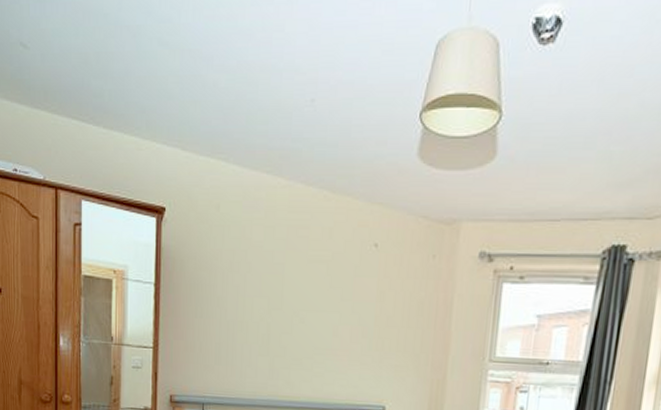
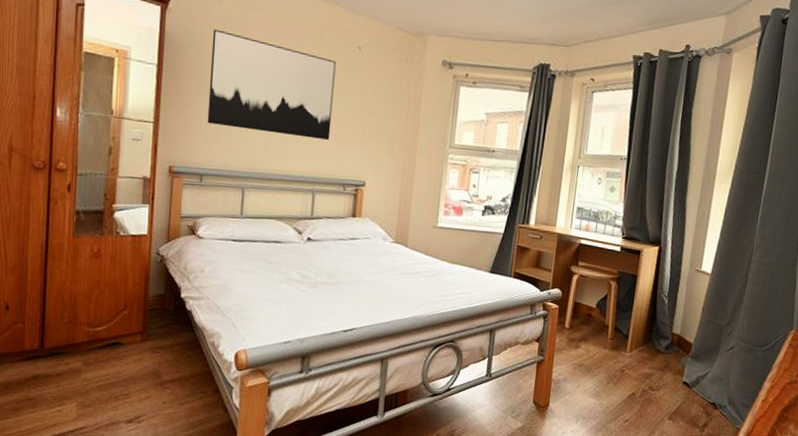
wall art: none [207,238,349,360] -> present [207,29,336,141]

